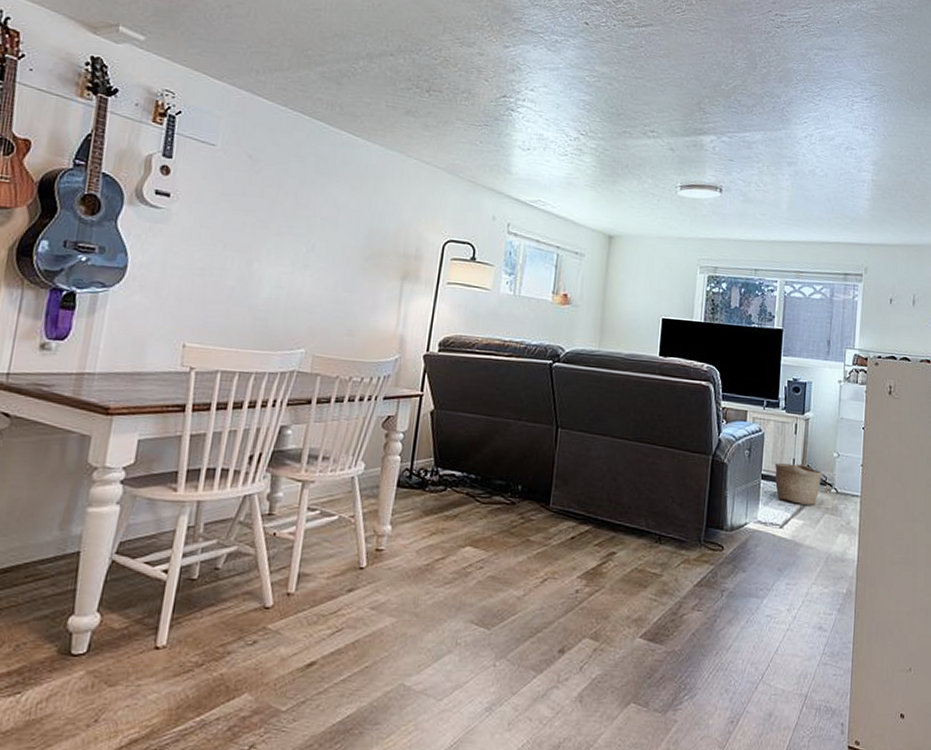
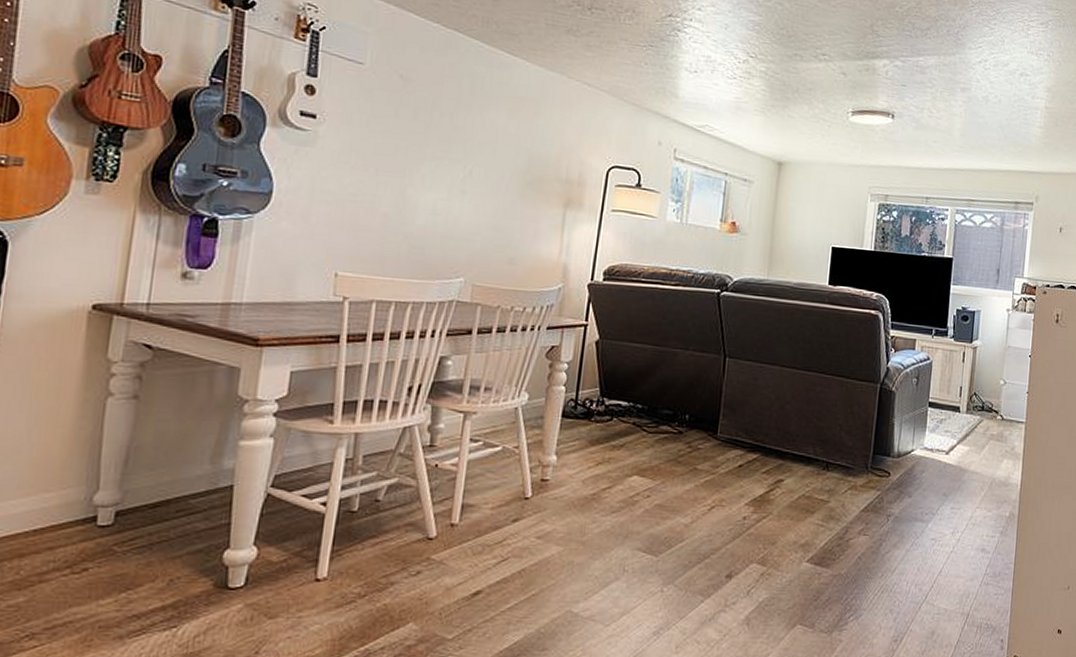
basket: present [775,463,823,505] -> none [942,391,990,432]

